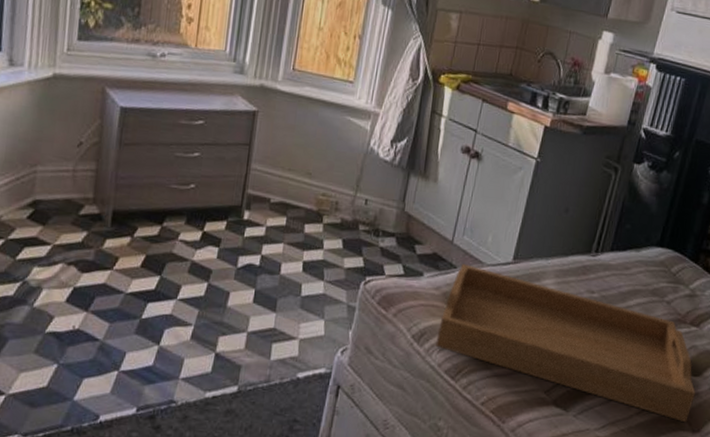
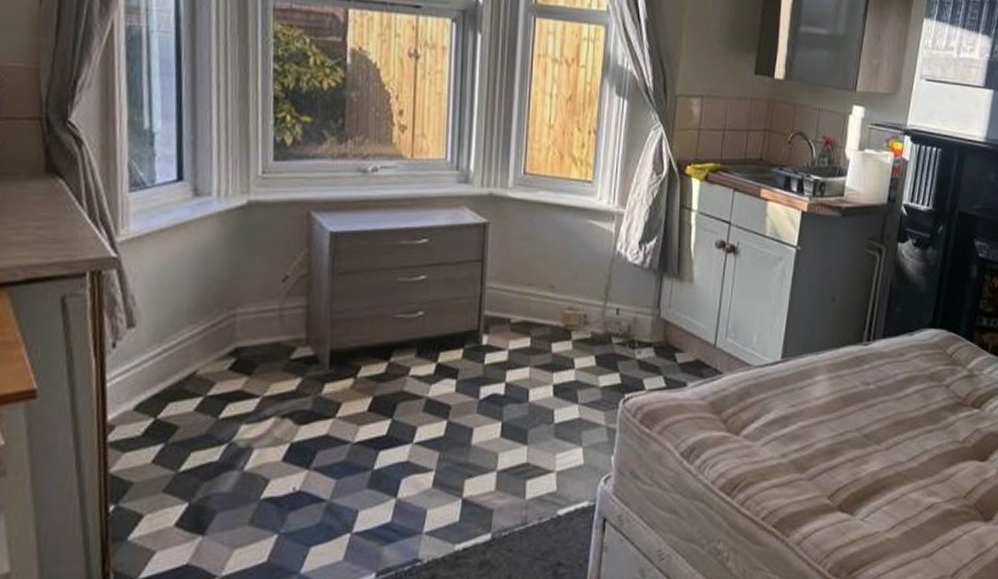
serving tray: present [436,264,695,423] -> none [707,368,984,512]

